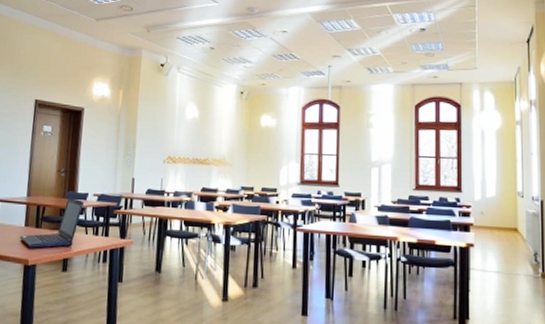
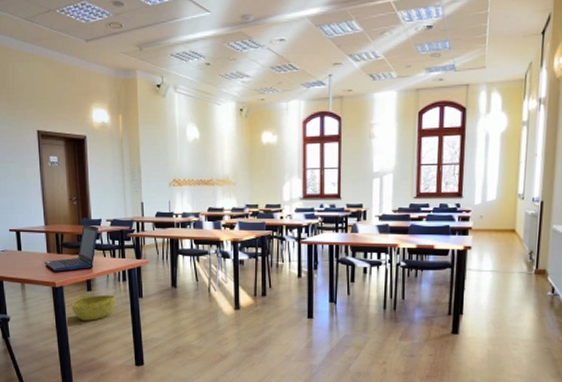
basket: none [41,274,93,306] -> present [71,294,116,321]

